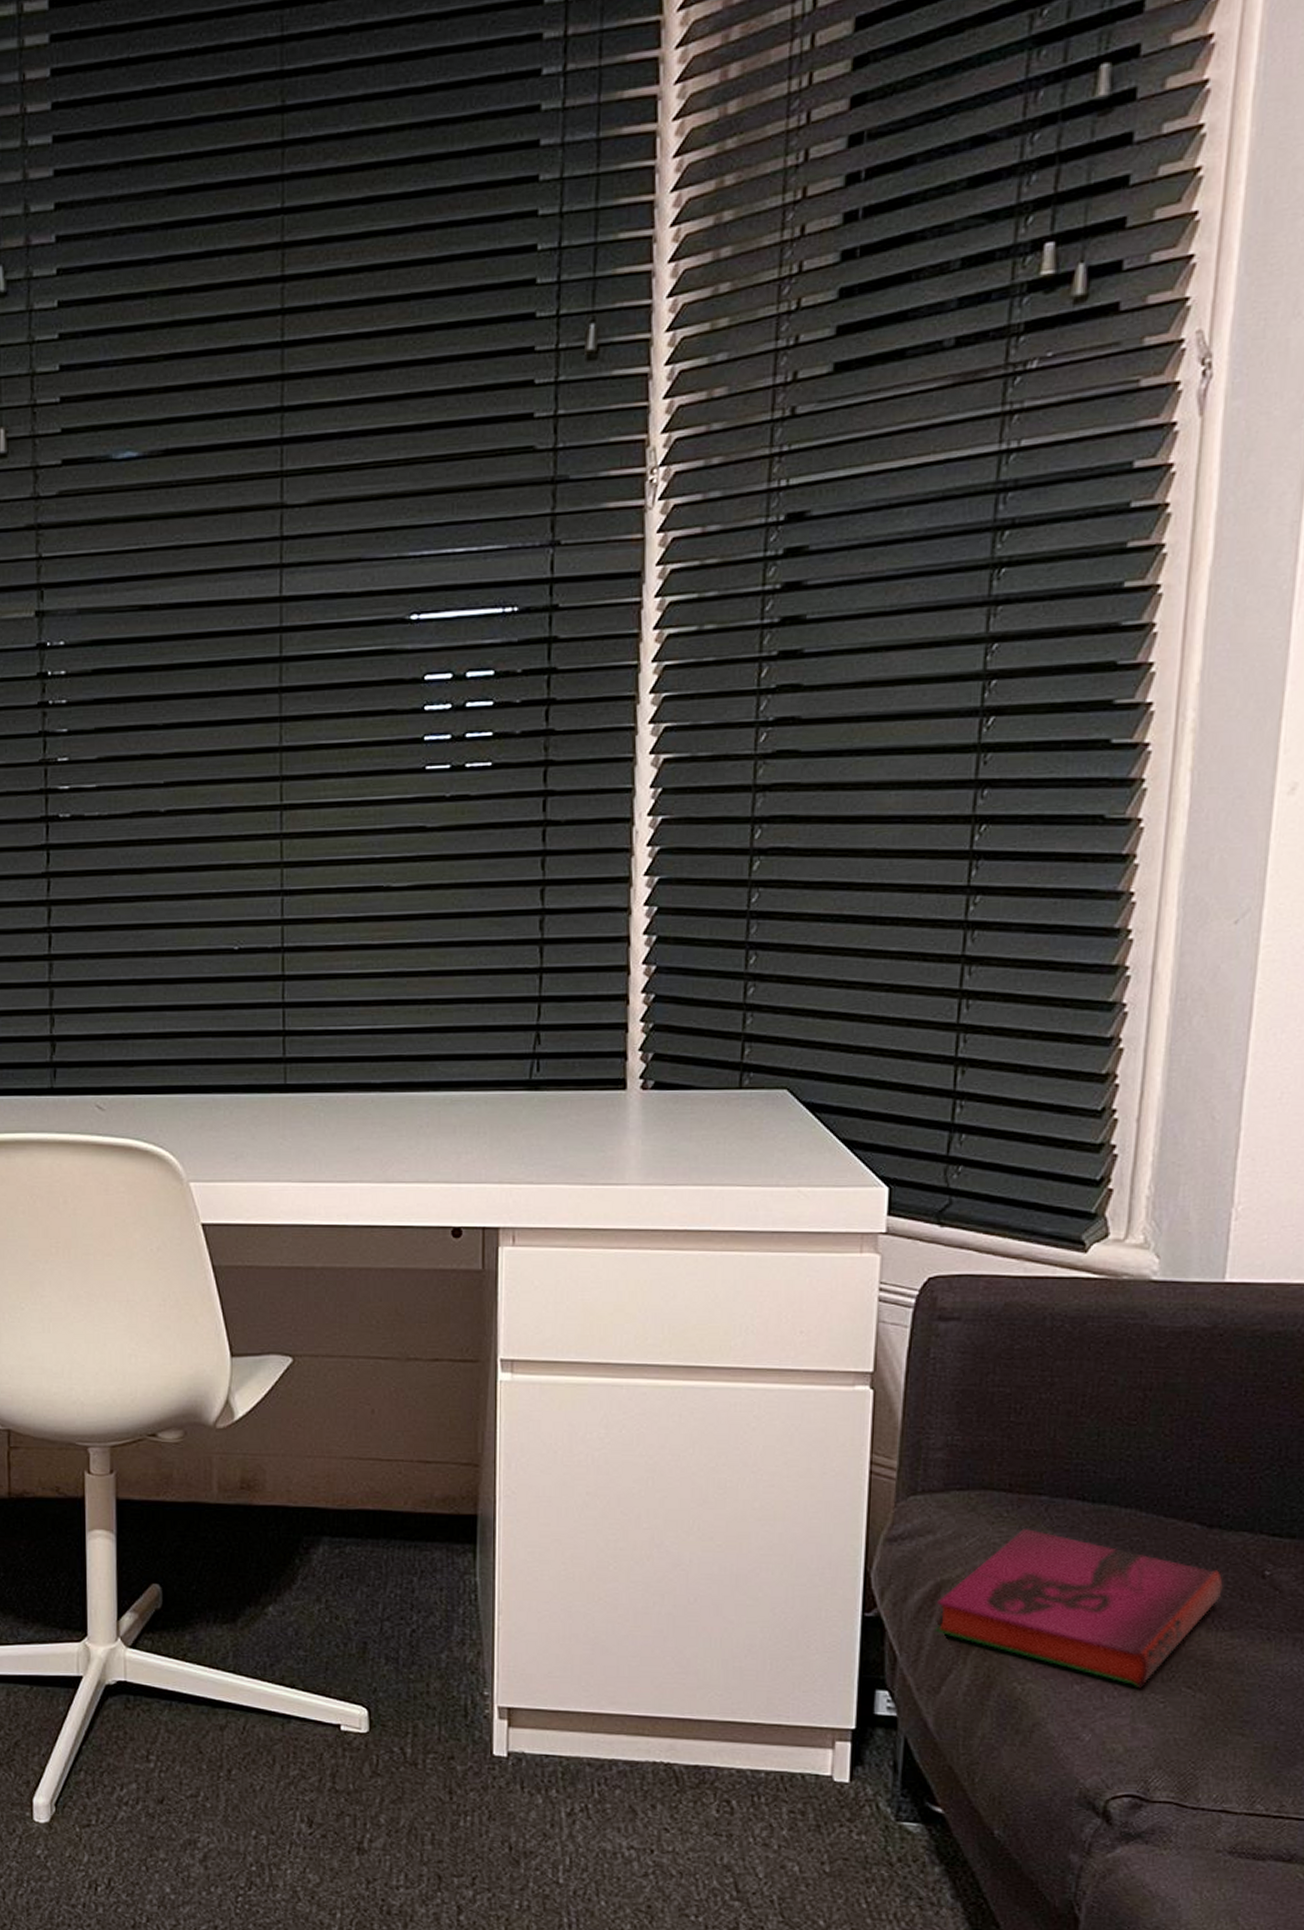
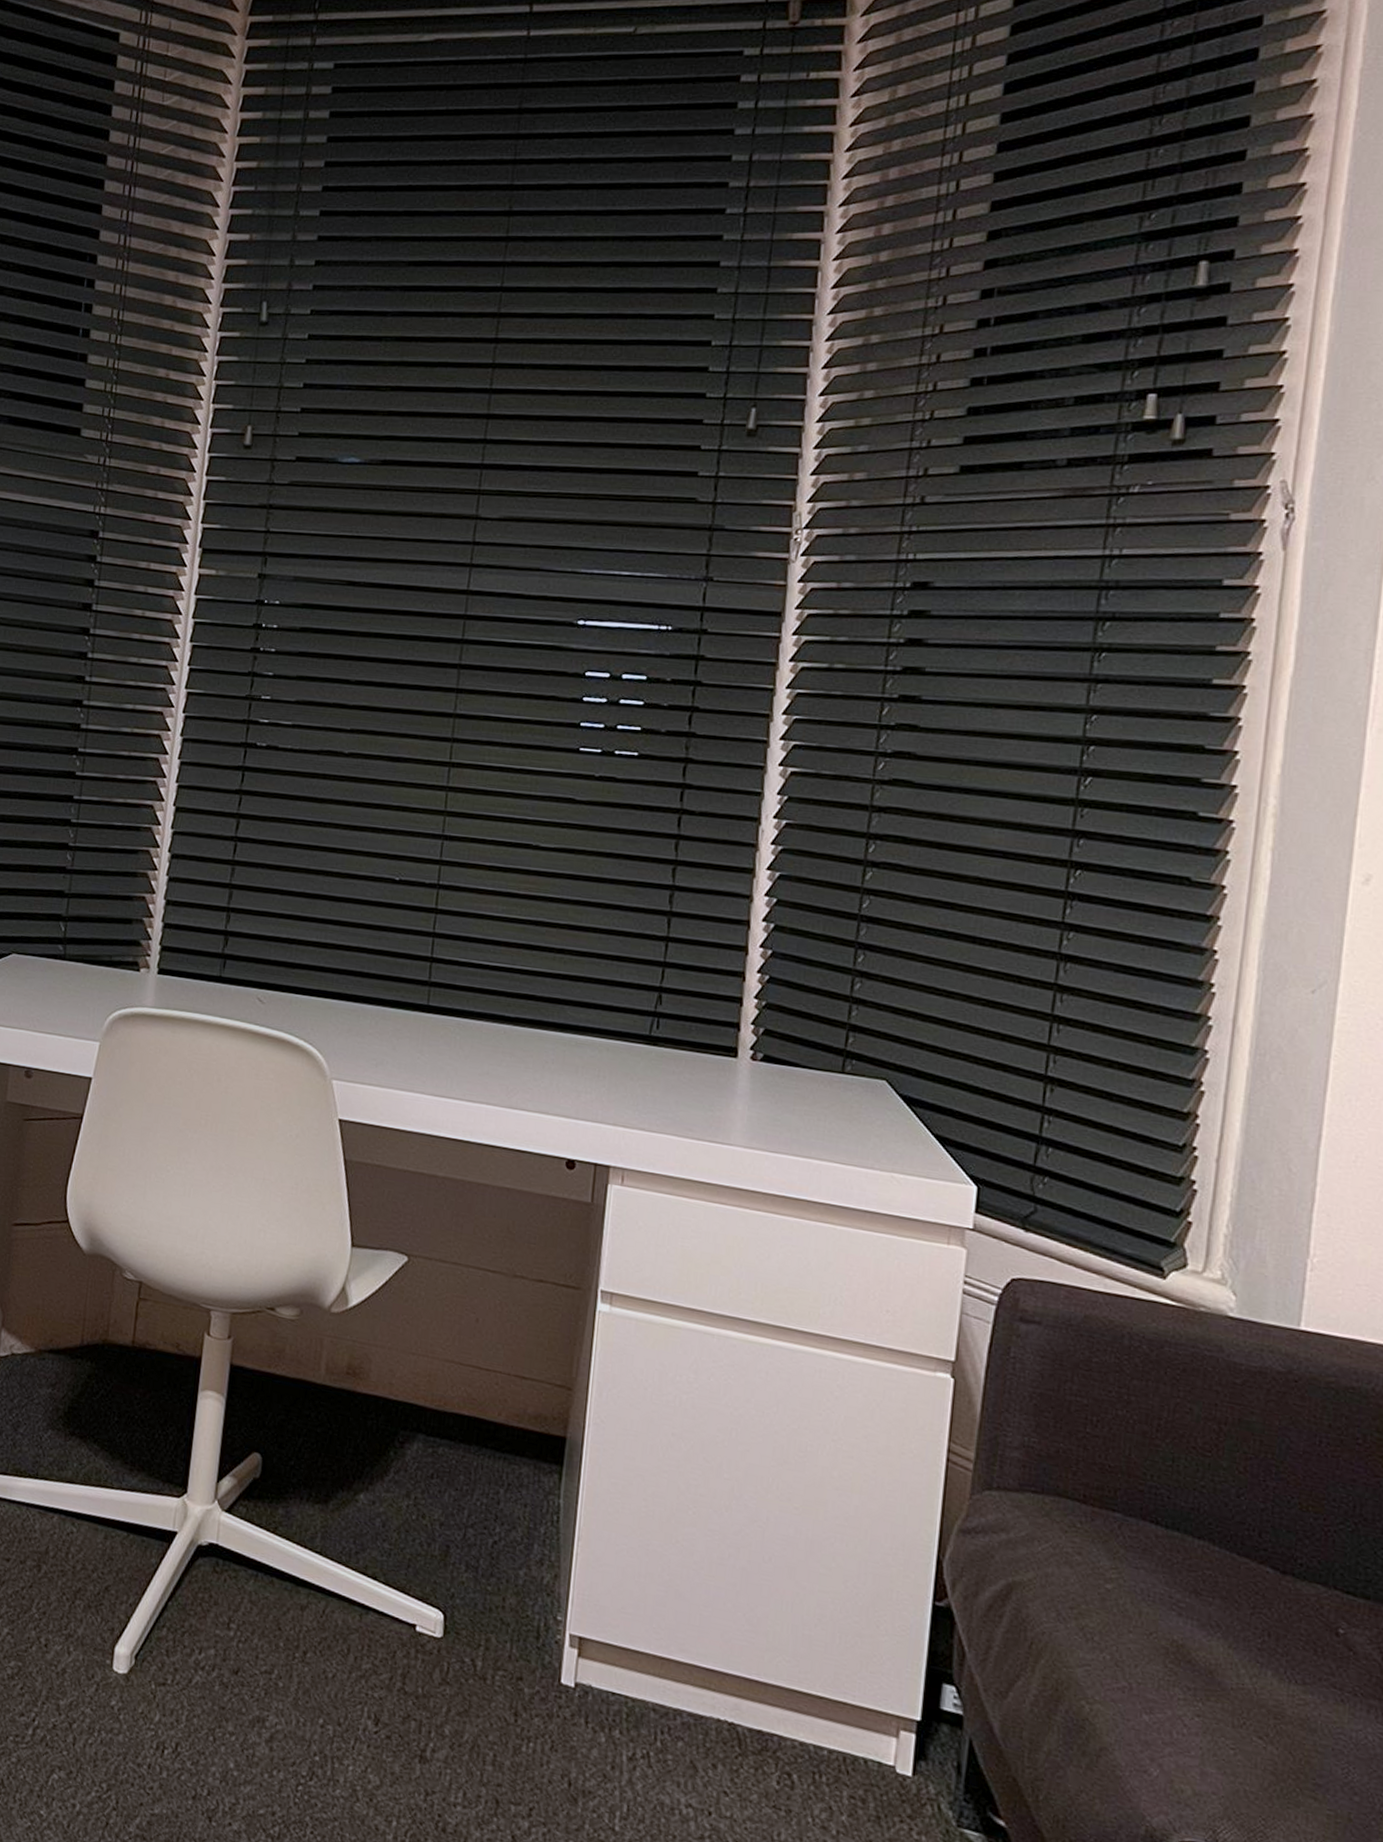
hardback book: present [934,1529,1223,1688] -> none [1004,1543,1296,1729]

